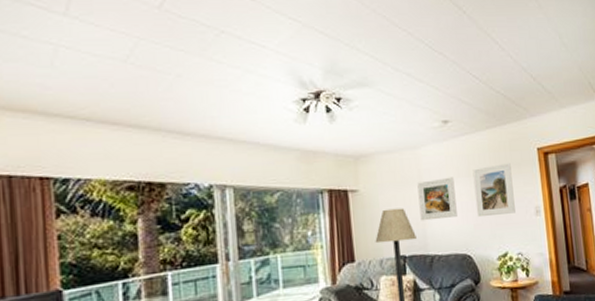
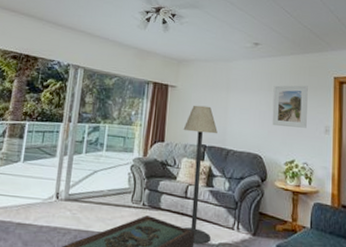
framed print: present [417,177,457,221] -> none [223,88,256,122]

